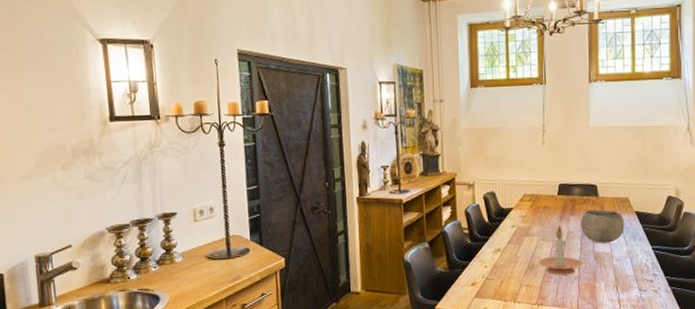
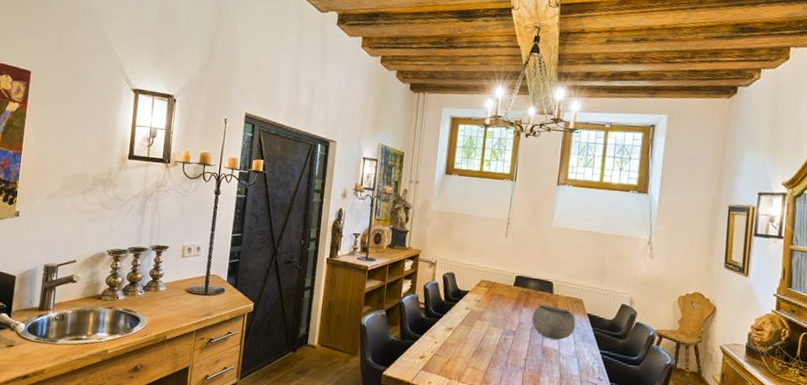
candle holder: present [538,225,584,275] -> none [487,315,531,364]

